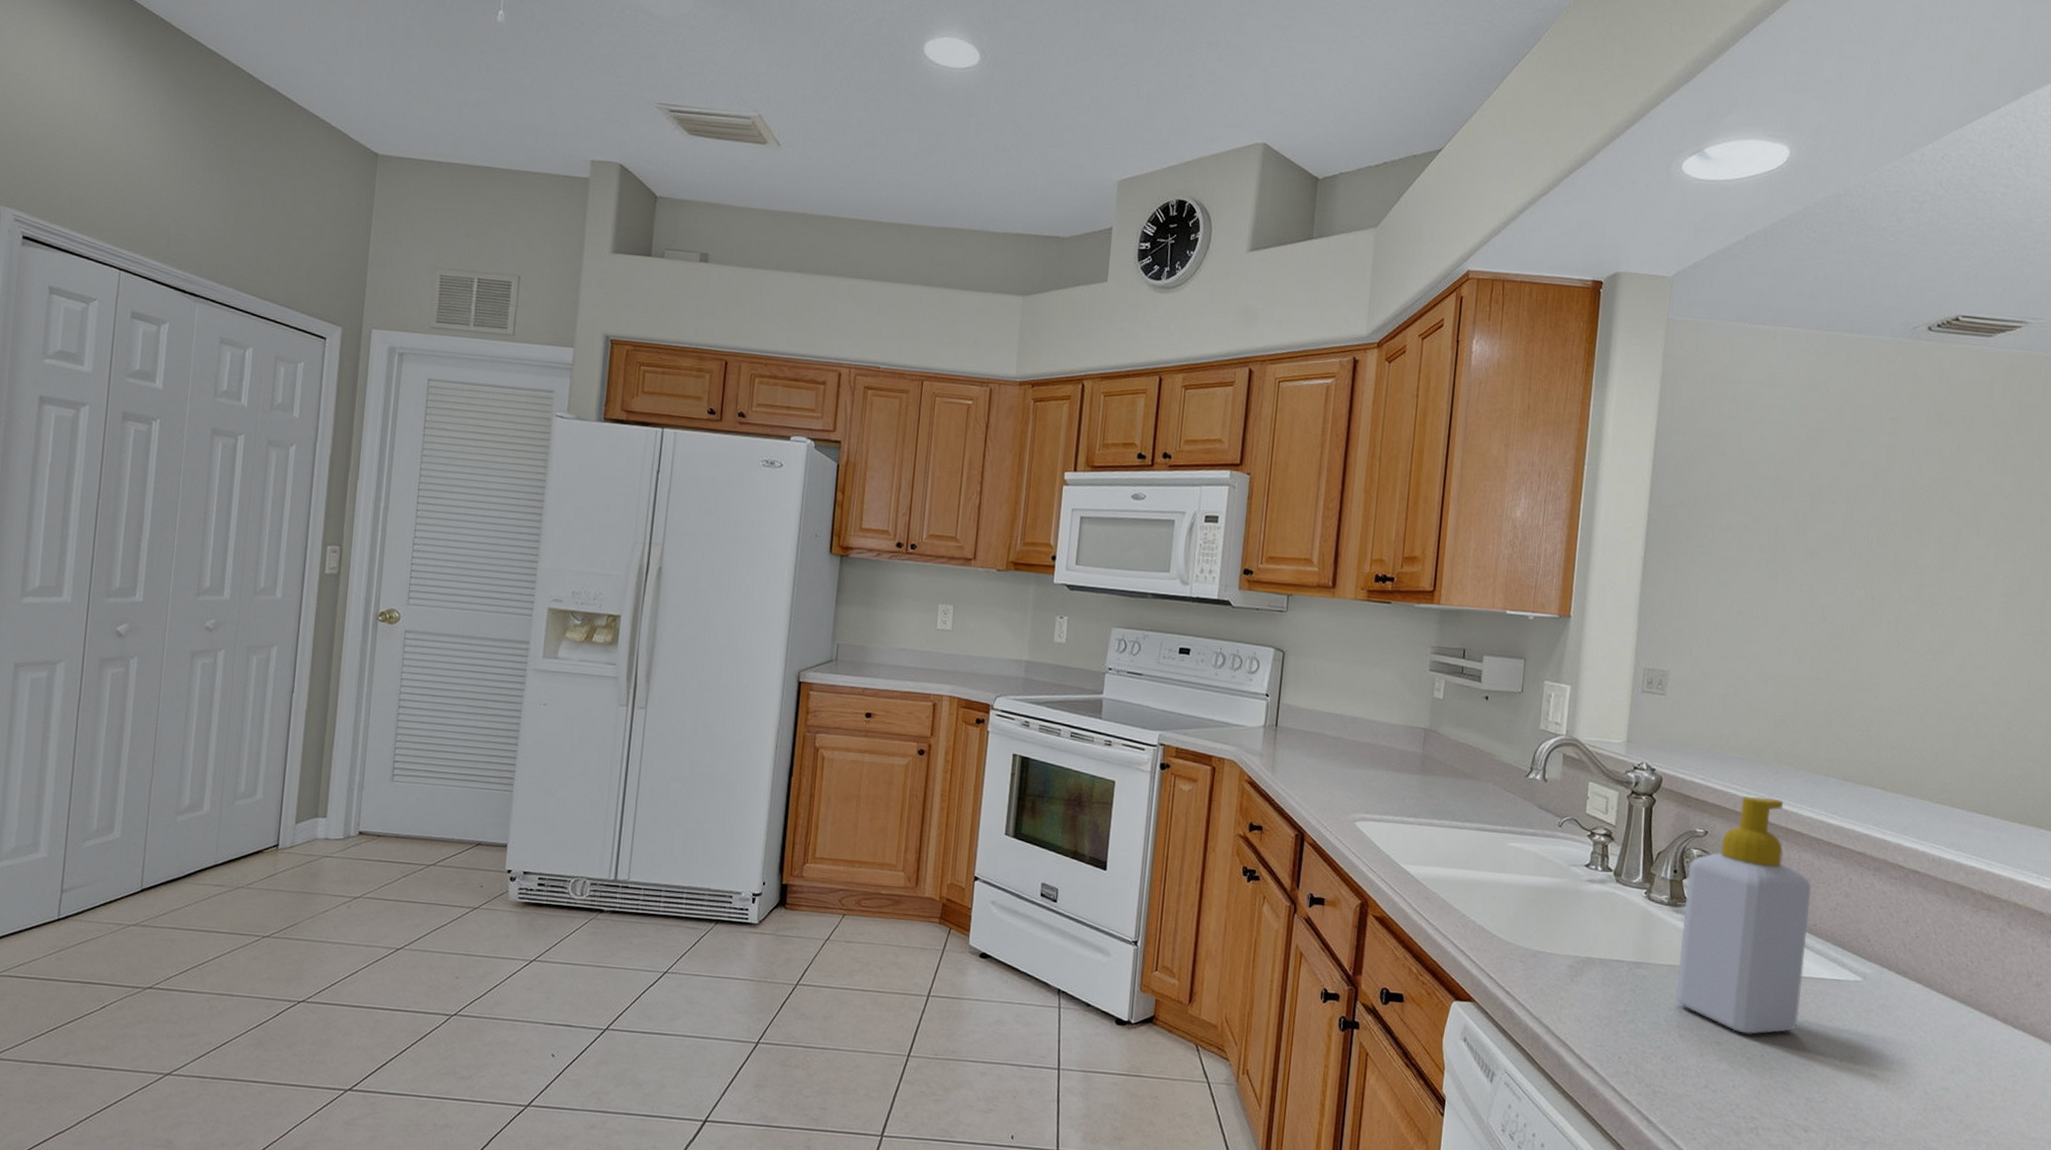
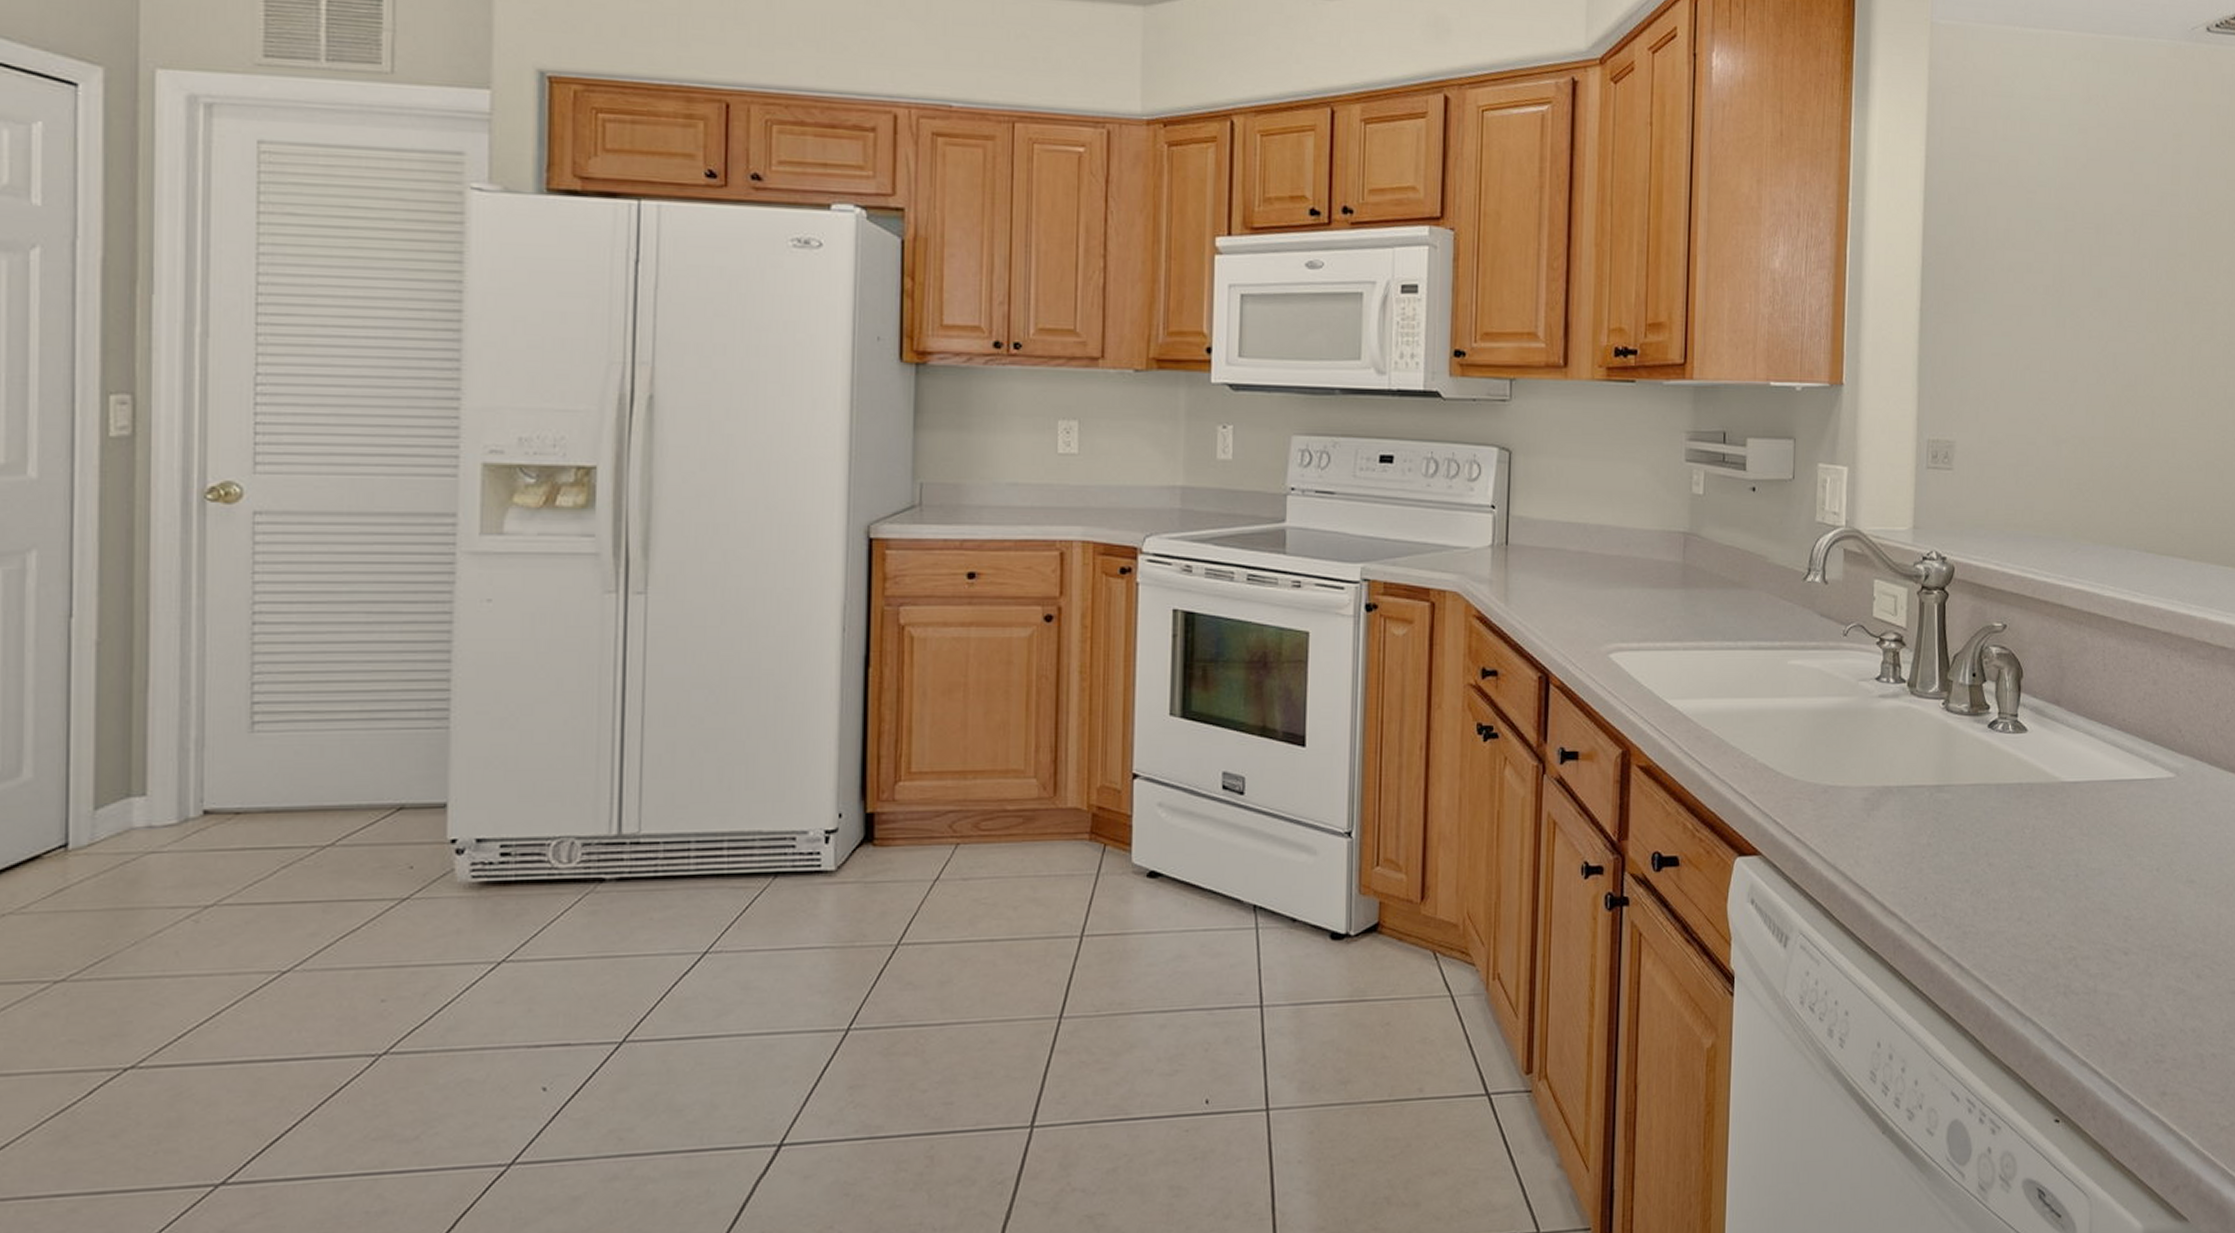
soap bottle: present [1676,795,1811,1034] -> none [1983,579,2118,853]

